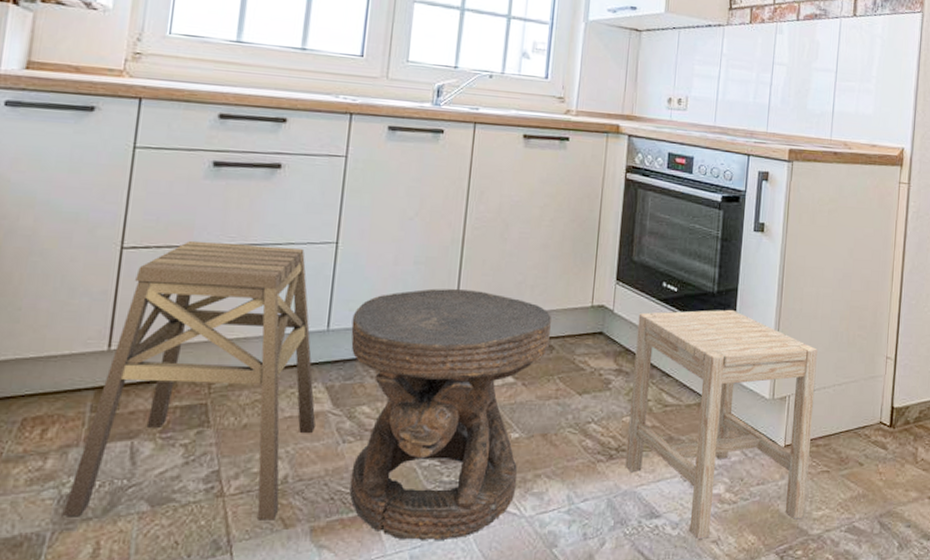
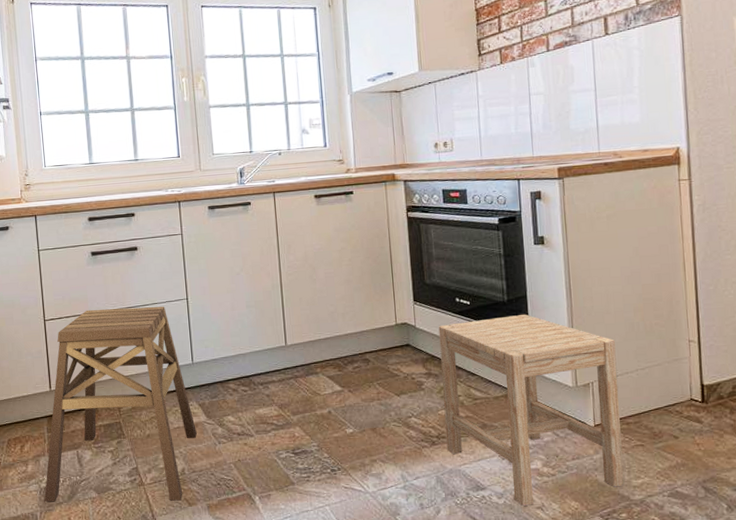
side table: present [349,288,551,540] -> none [208,322,365,512]

